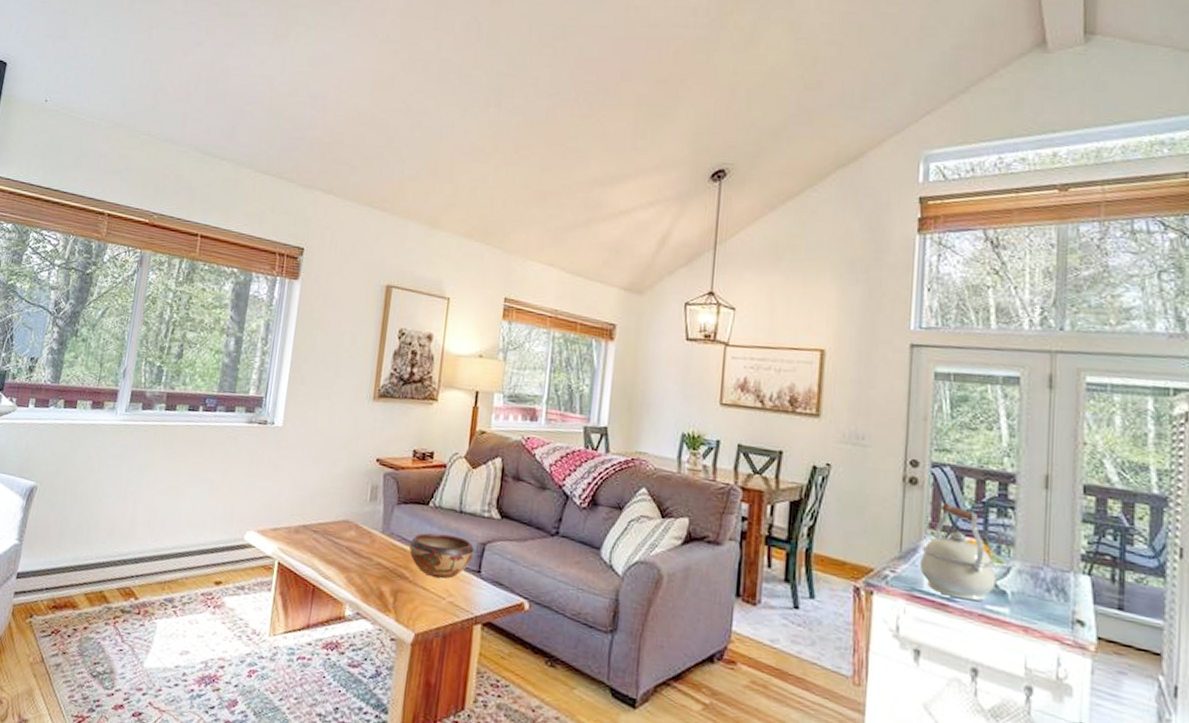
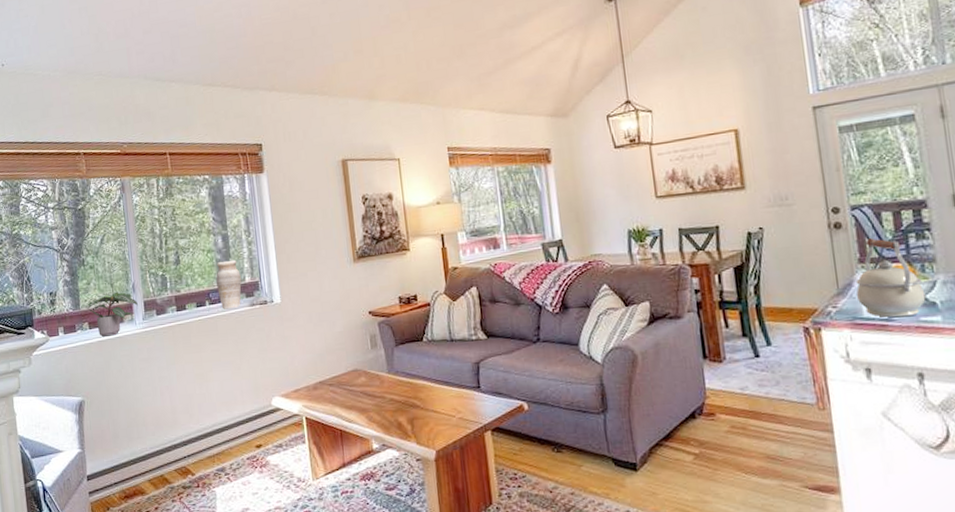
potted plant: none [68,373,125,421] -> present [87,291,138,337]
vase: none [215,365,246,422] -> present [216,260,242,310]
decorative bowl: present [409,533,474,578] -> none [414,361,471,400]

